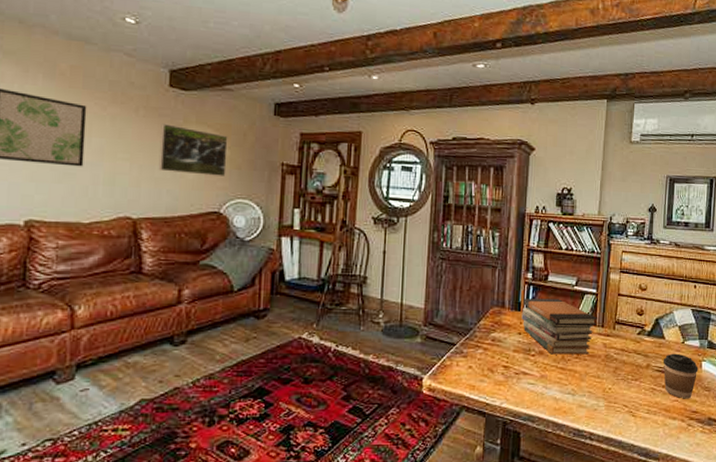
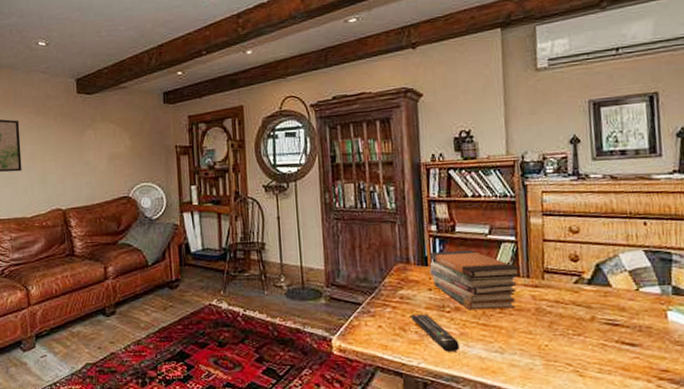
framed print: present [158,123,228,176] -> none [74,125,130,167]
remote control: none [499,356,539,393] -> present [411,313,459,352]
coffee cup: present [663,353,698,399] -> none [612,303,663,356]

